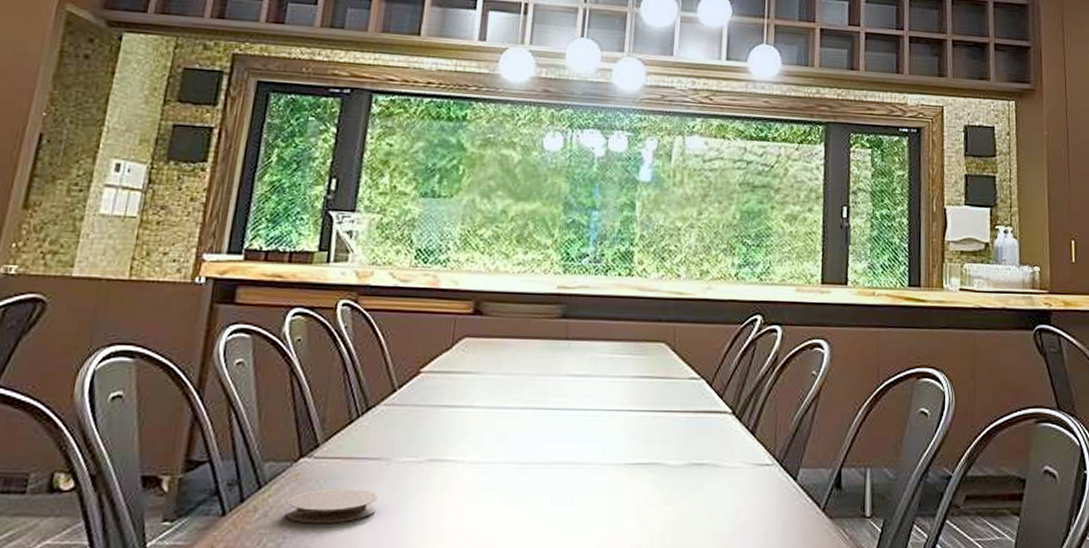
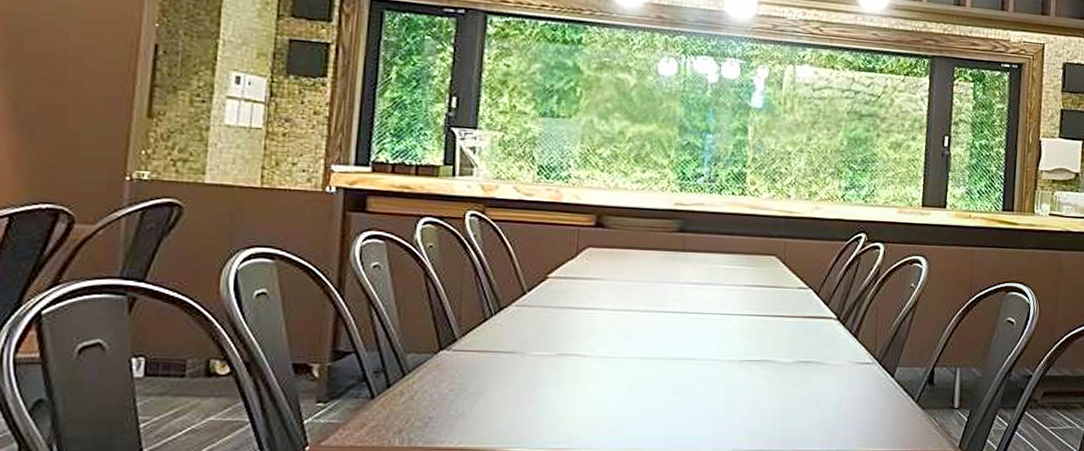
coaster: present [284,488,378,524] -> none [428,377,514,407]

